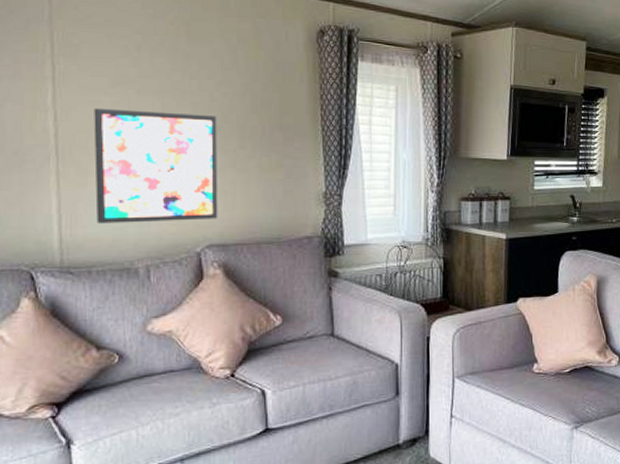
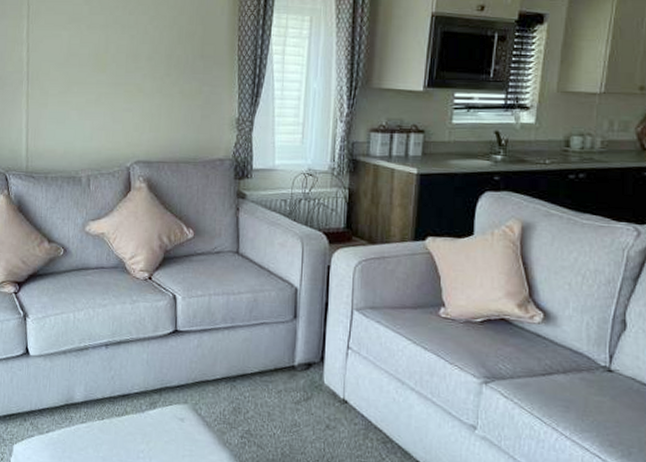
wall art: present [94,108,218,224] -> none [53,41,149,139]

